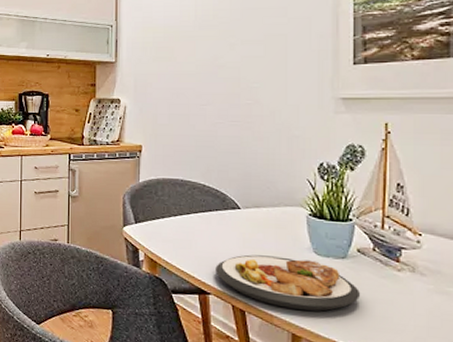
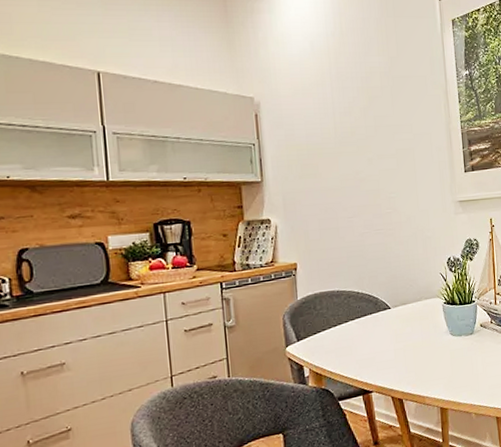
plate: present [215,254,360,312] -> none [374,341,485,388]

